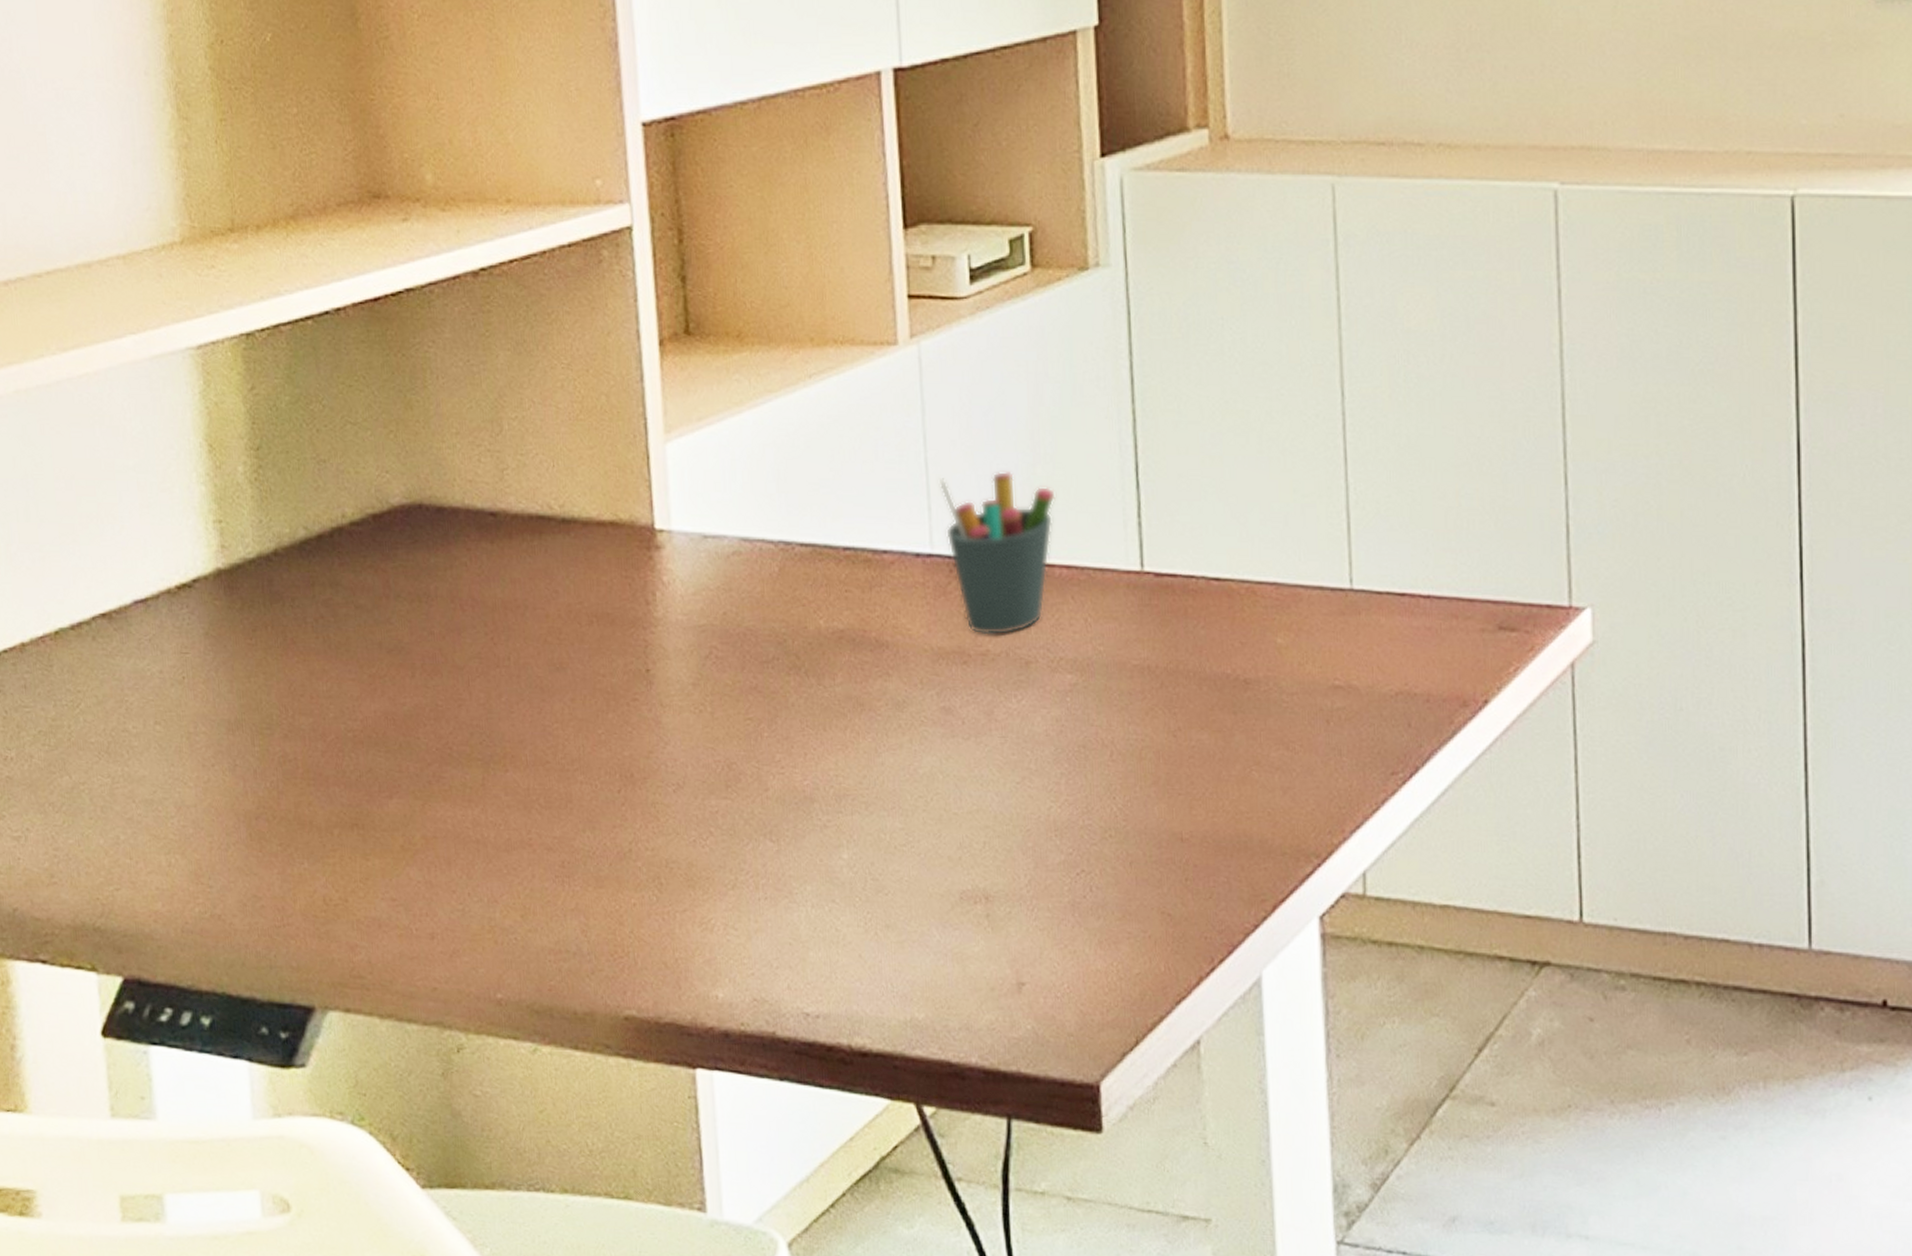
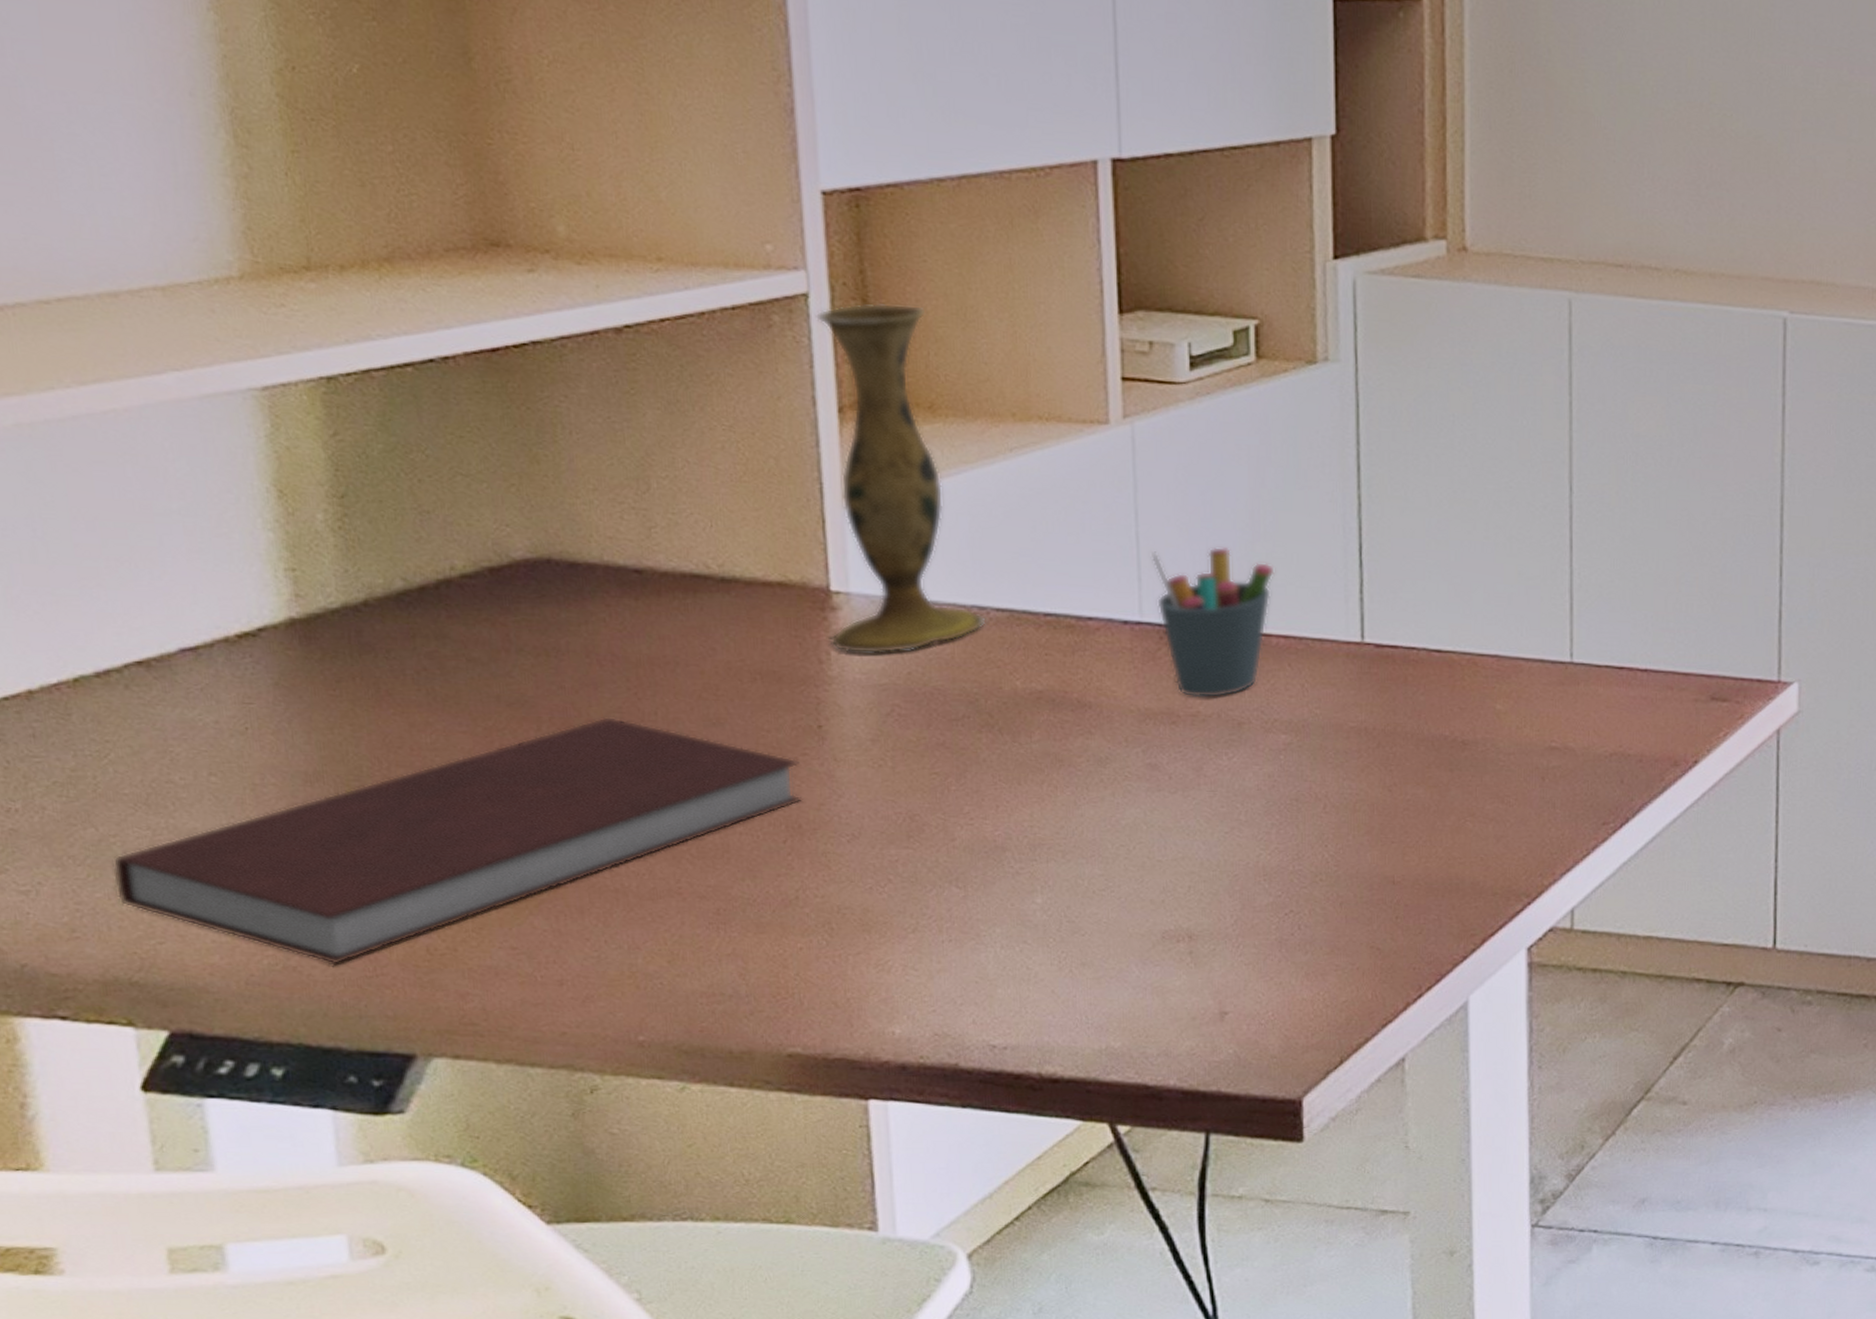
notebook: none [81,662,633,914] -> present [112,716,802,964]
vase: none [639,231,792,594] -> present [816,302,986,654]

